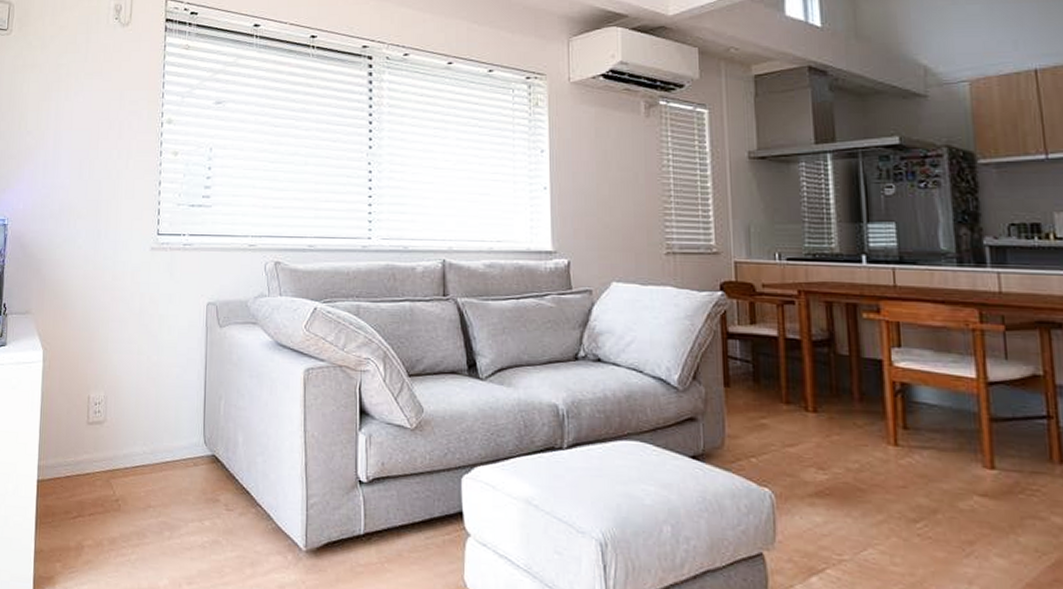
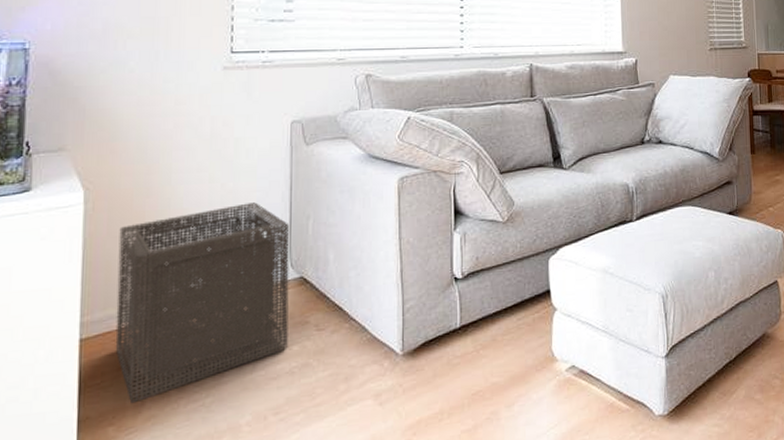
storage basket: none [62,377,204,546] -> present [115,202,290,404]

